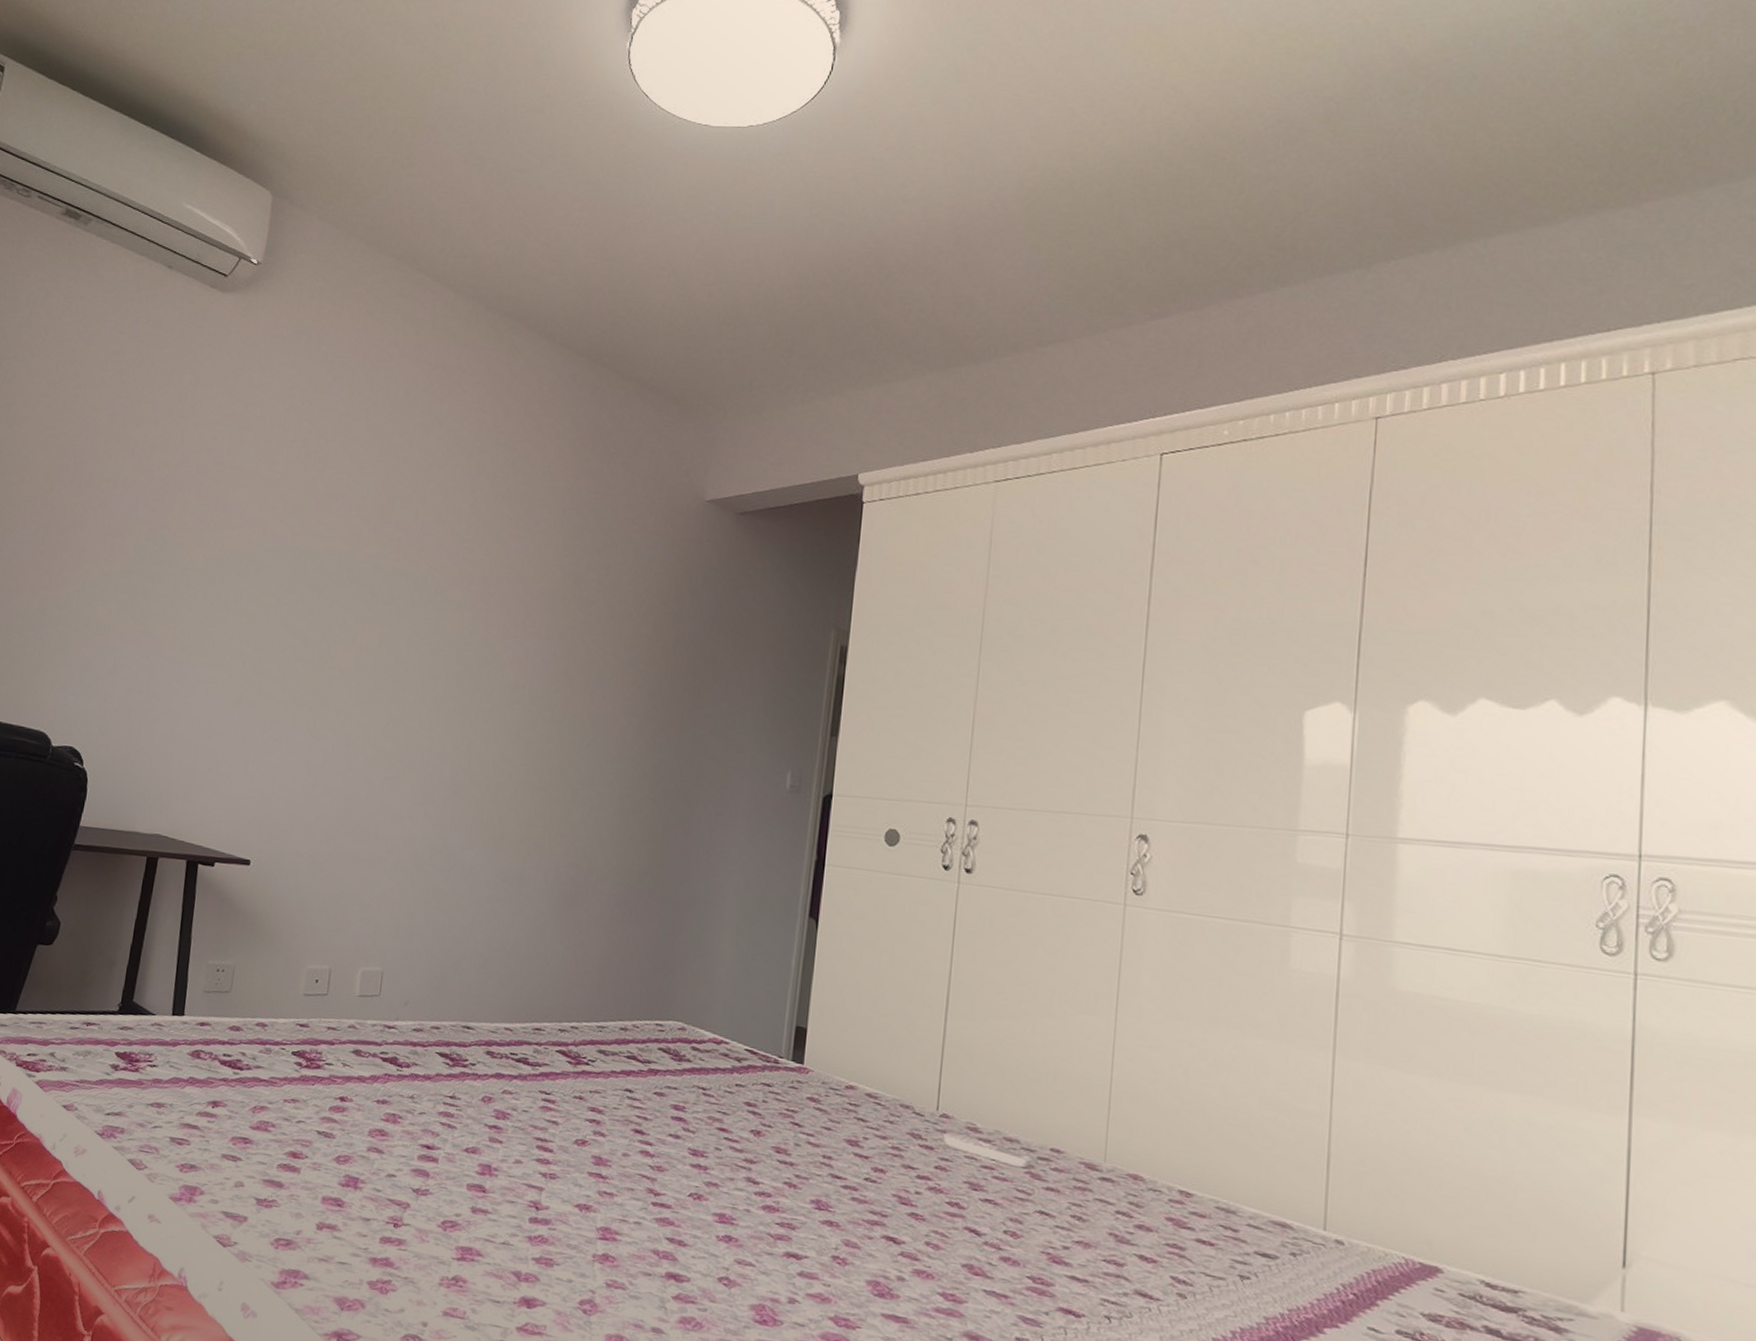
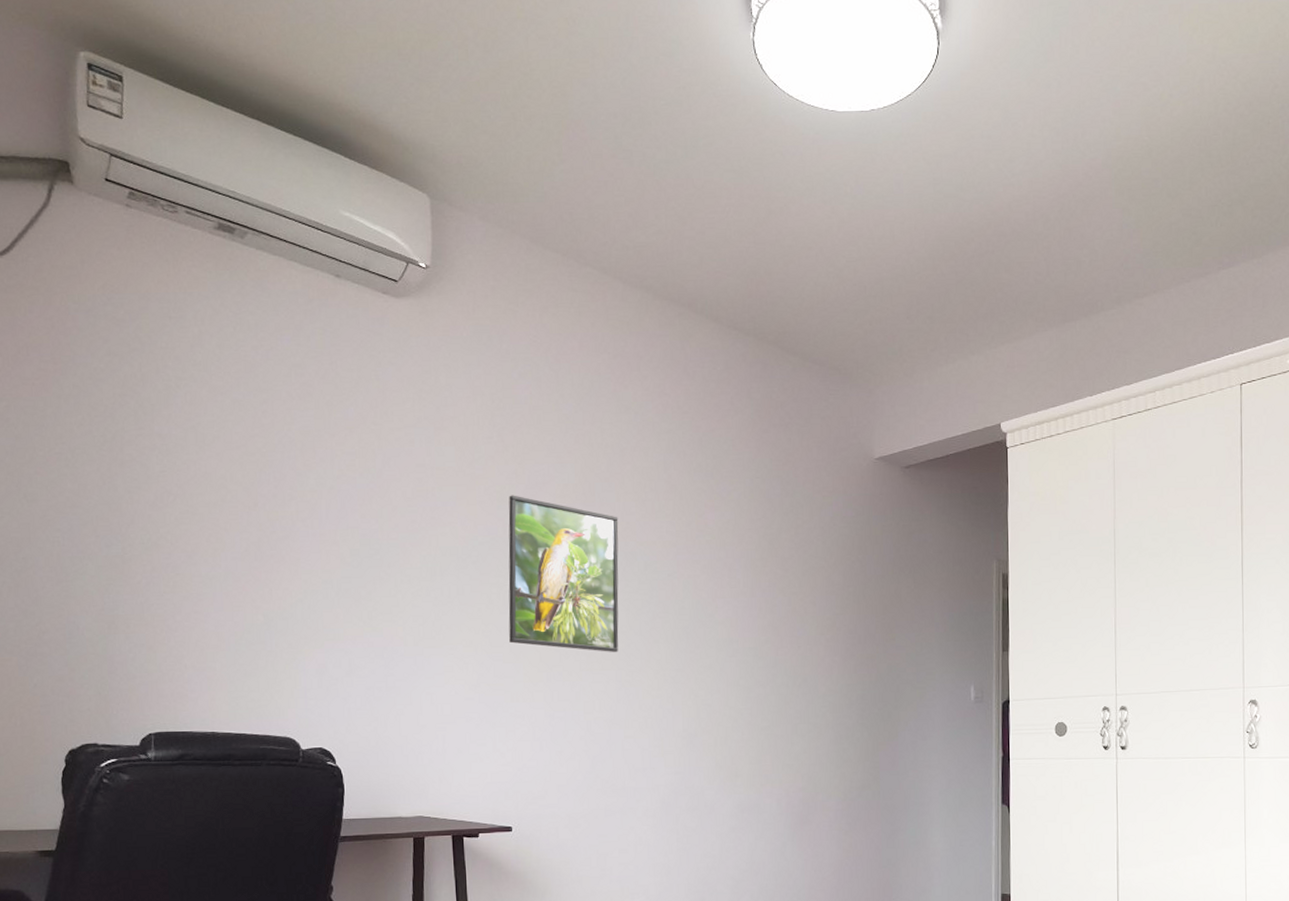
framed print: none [280,503,414,683] -> present [508,495,619,652]

